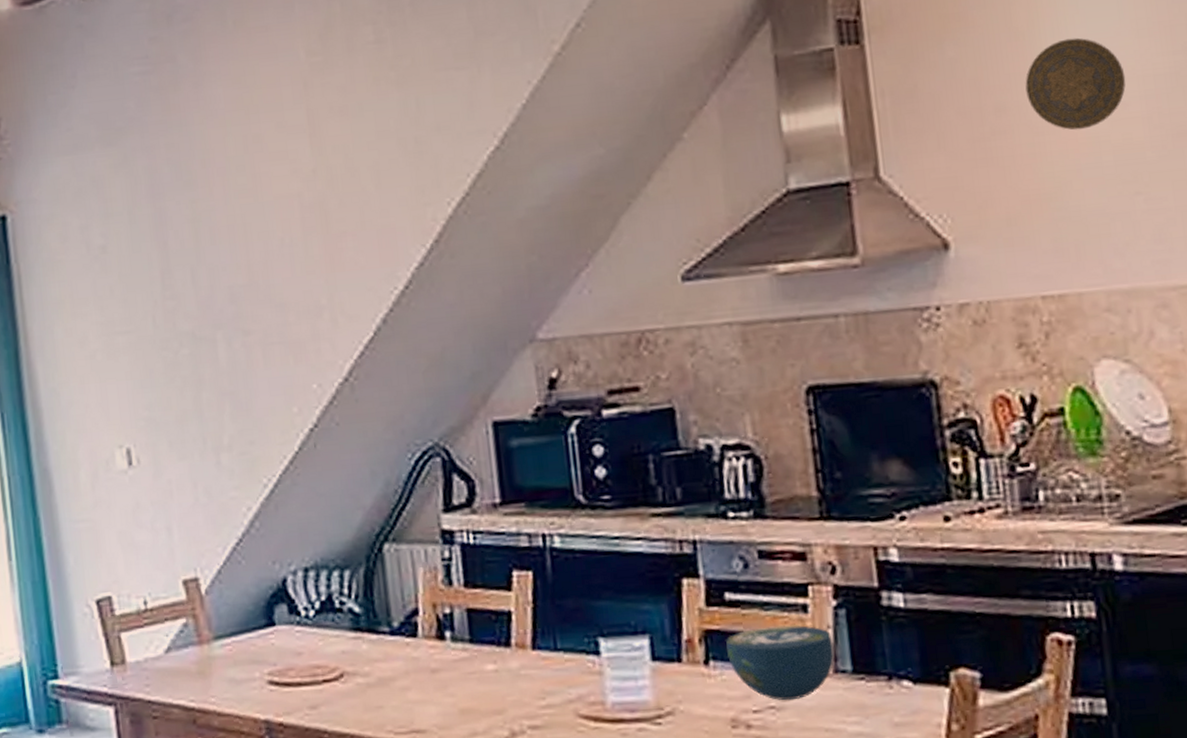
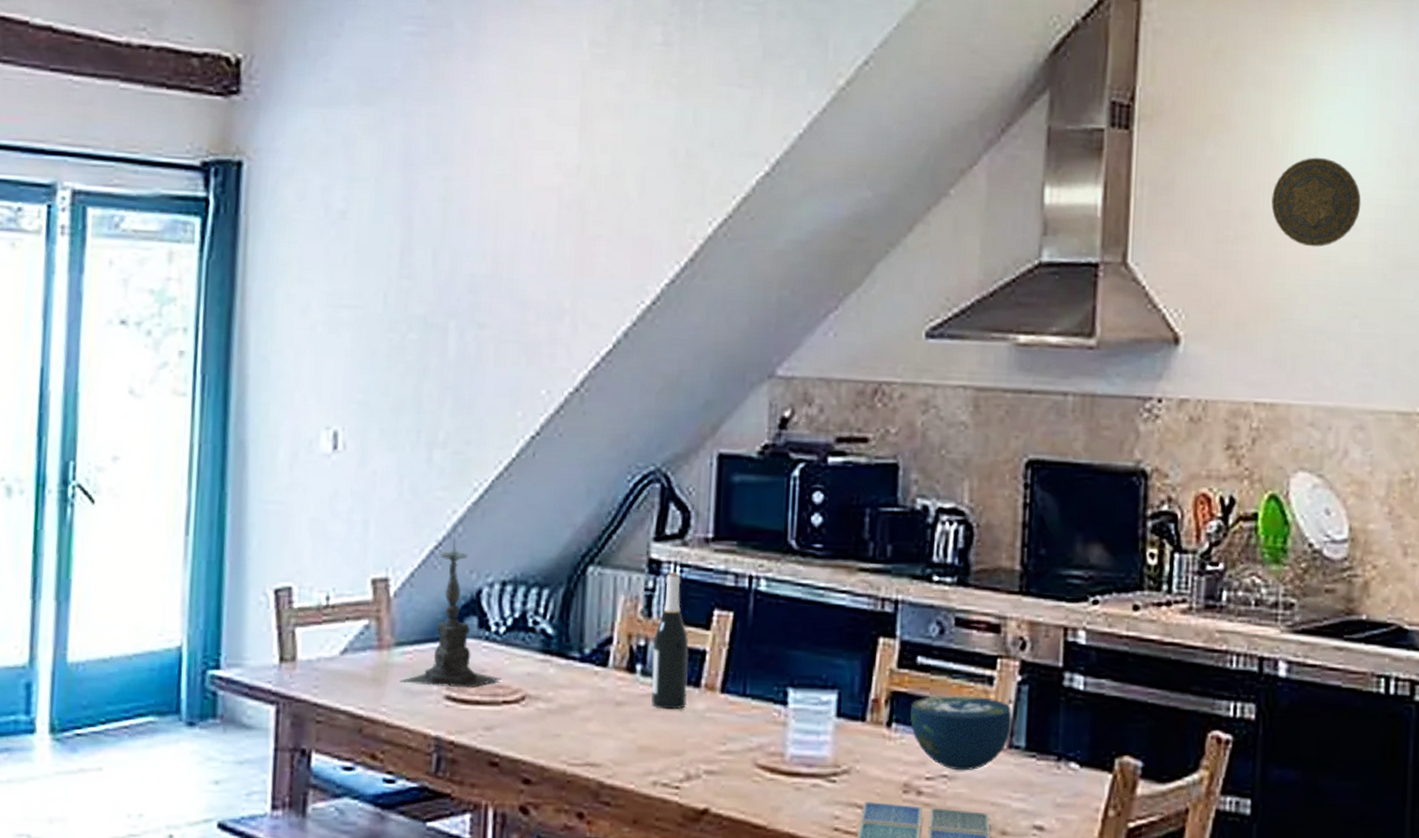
candle holder: none [224,528,318,673] -> present [400,532,501,689]
wine bottle: none [458,540,501,672] -> present [651,572,689,710]

